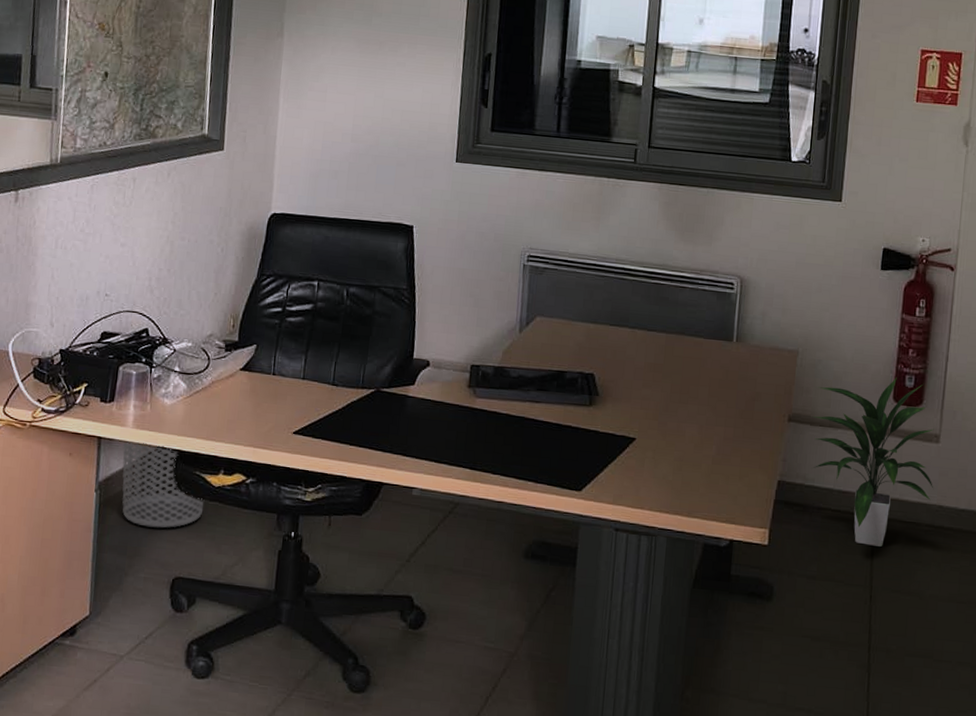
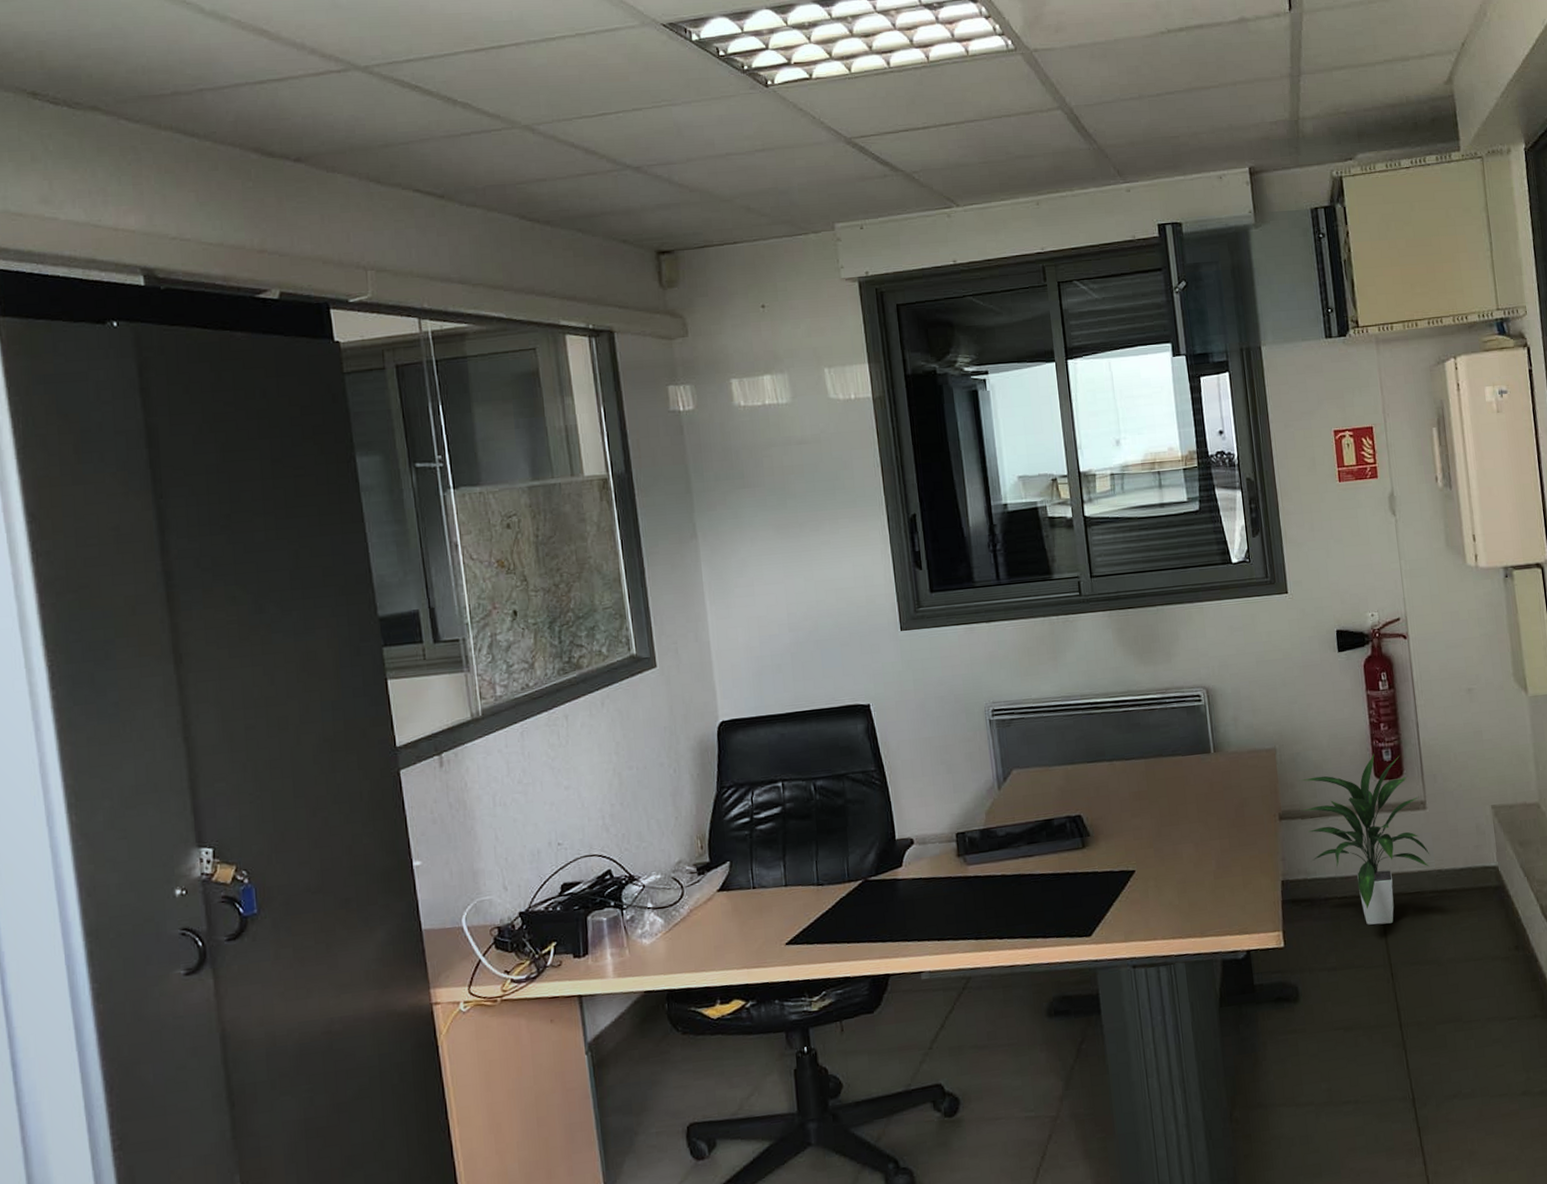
waste bin: present [121,441,205,528] -> none [606,989,707,1079]

